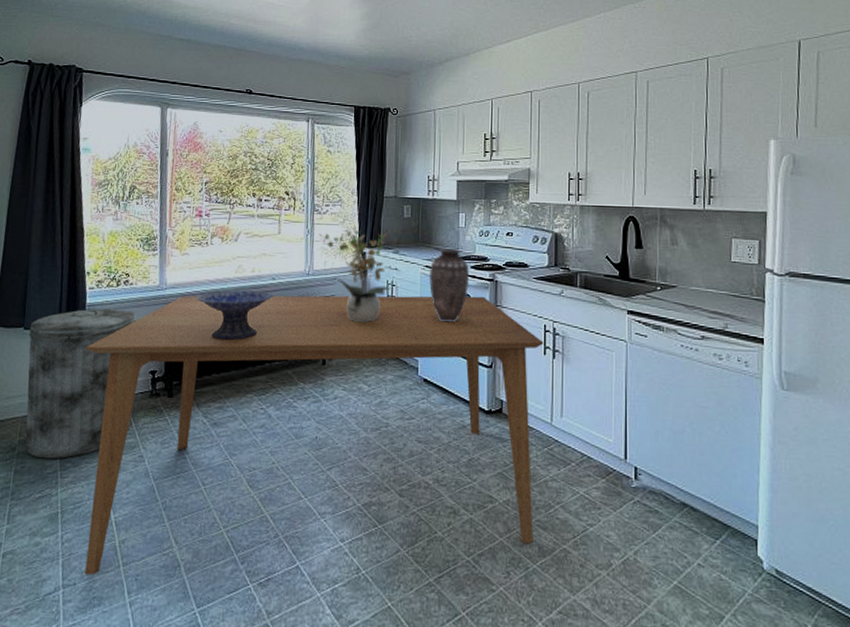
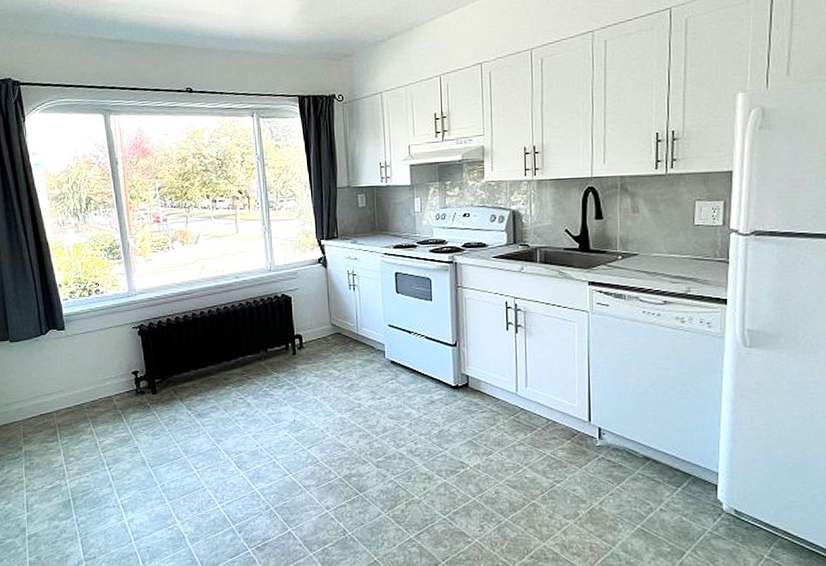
trash can: present [25,308,136,459] -> none [15,317,122,455]
dining table: present [85,295,544,575] -> none [69,279,506,550]
decorative bowl: present [197,290,273,340] -> none [166,289,238,338]
potted plant: present [319,226,392,322] -> none [277,219,353,312]
vase: present [429,249,469,323] -> none [389,234,428,307]

